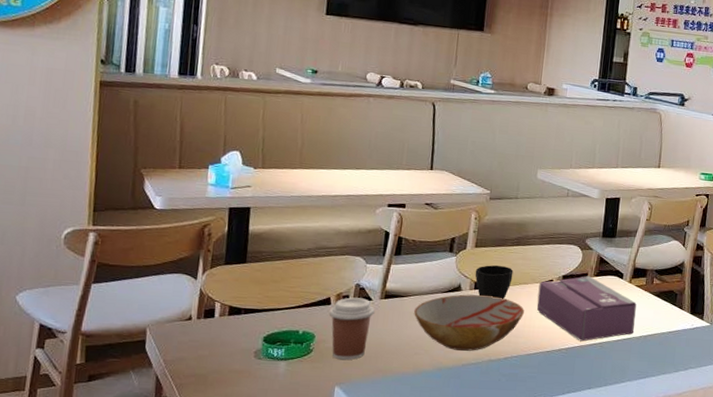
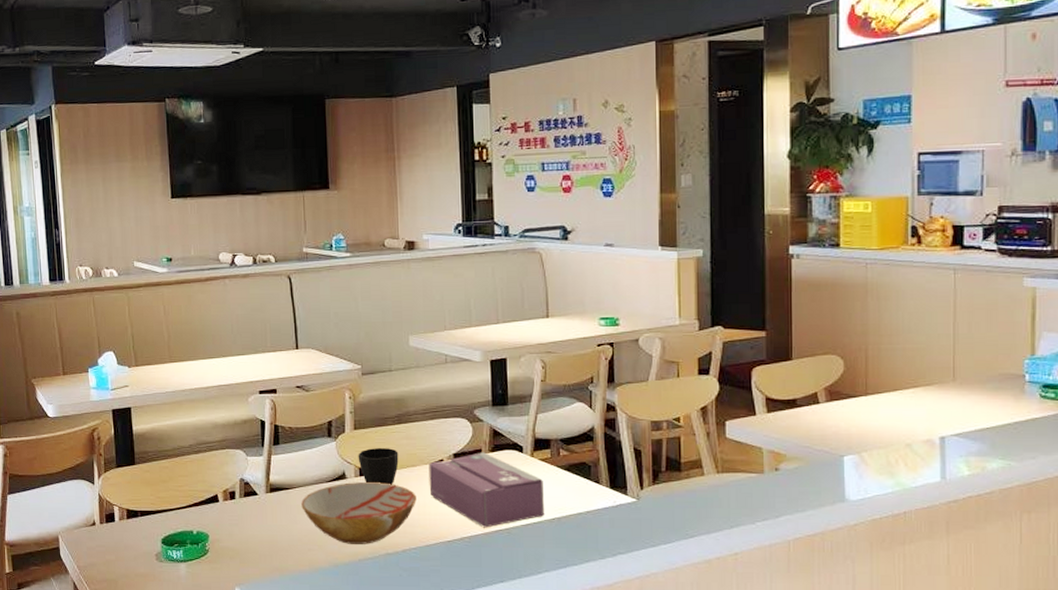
coffee cup: present [328,297,375,360] -> none [218,493,262,560]

